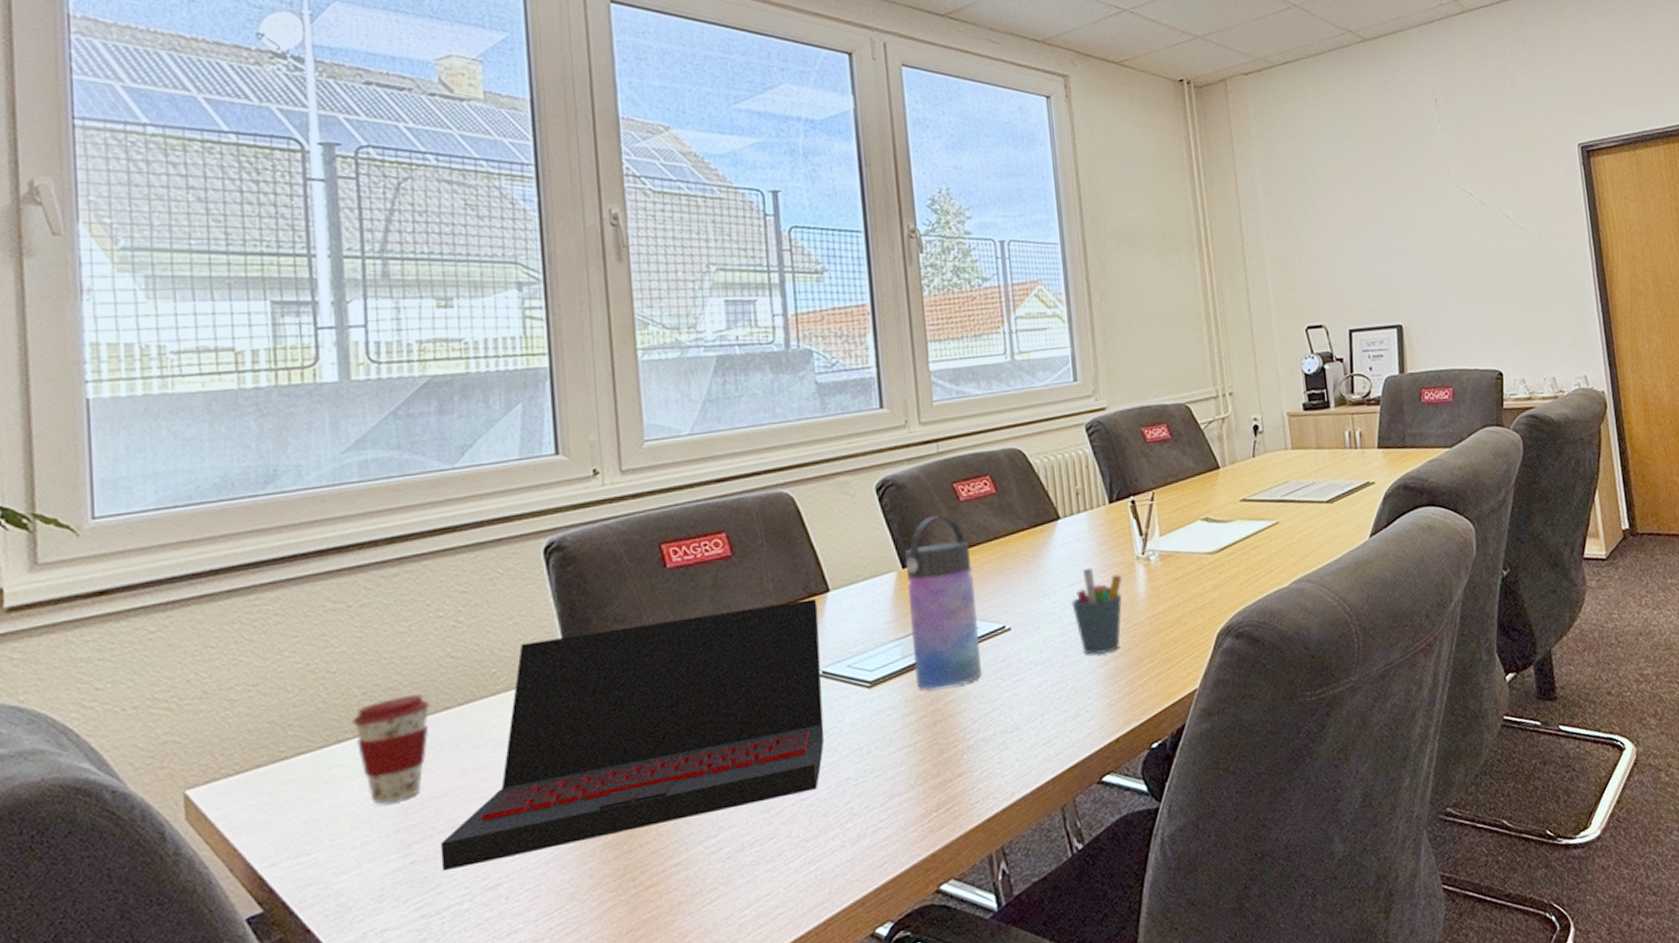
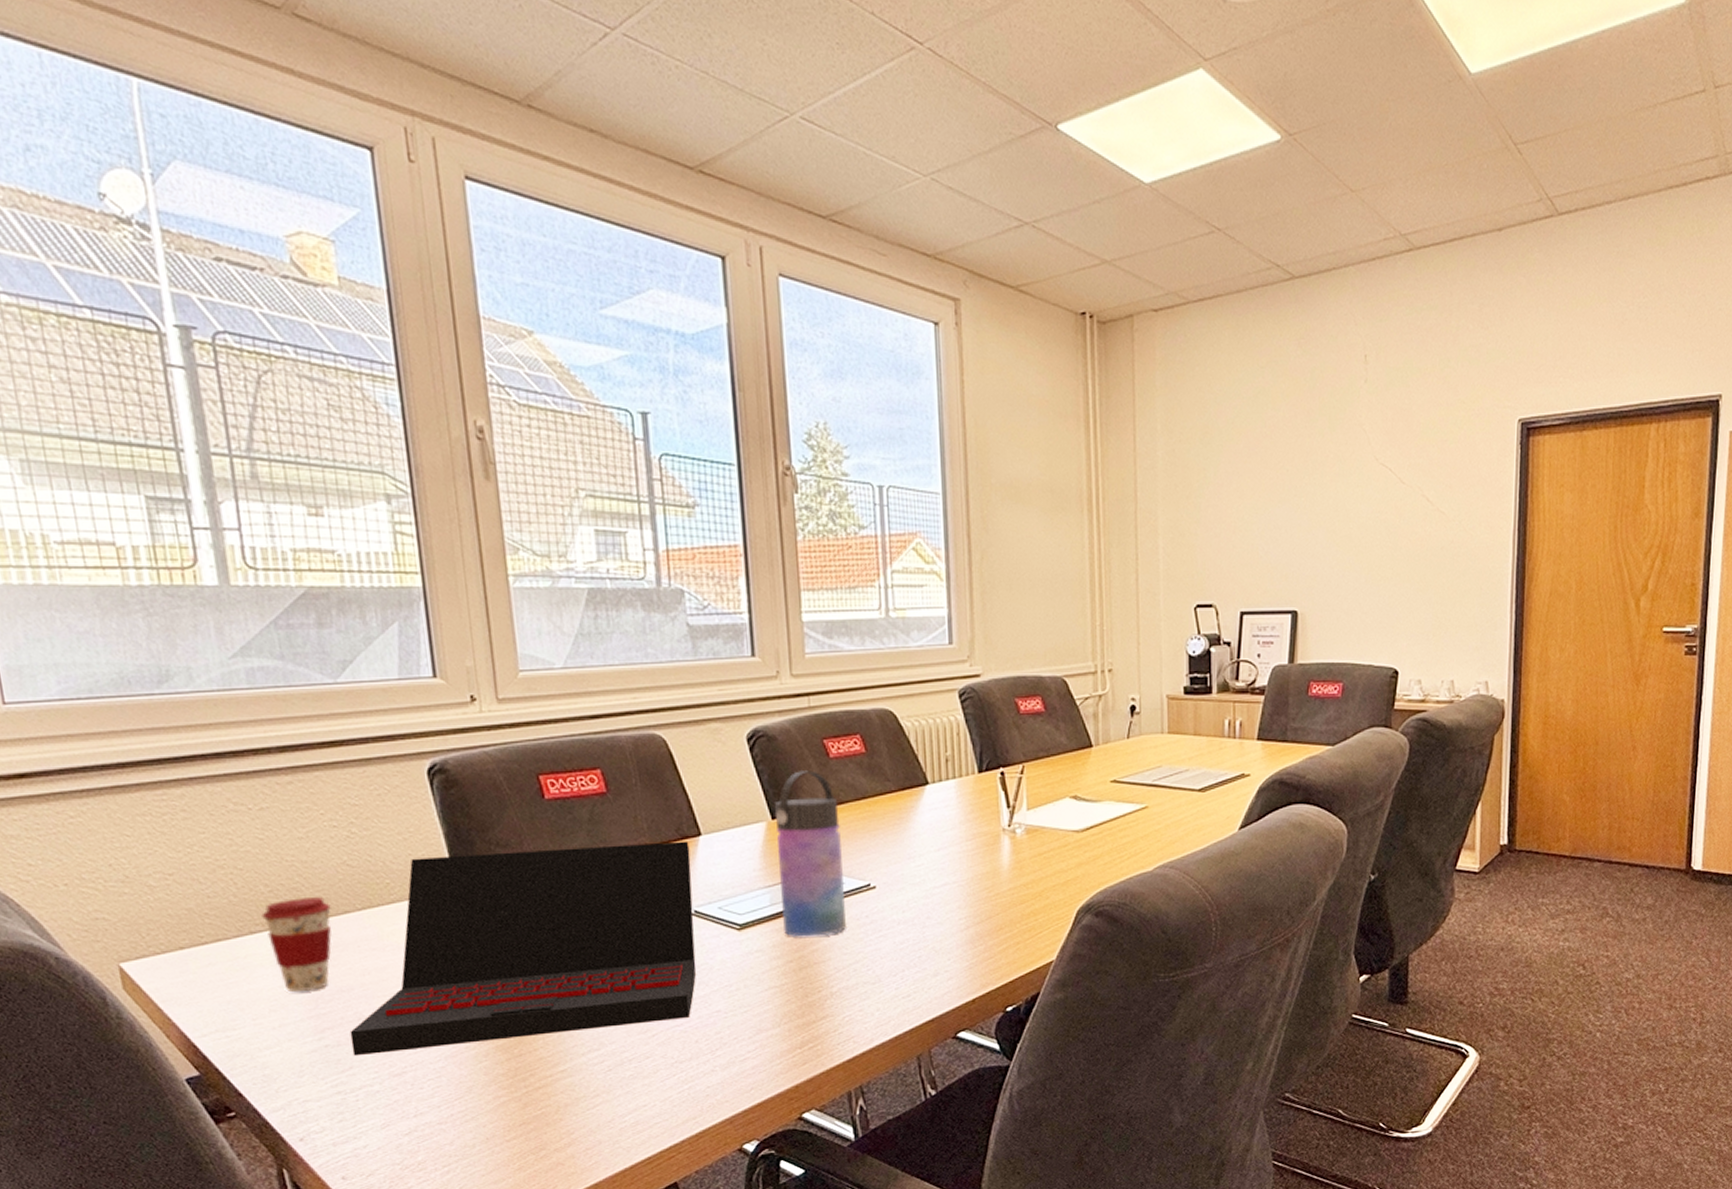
pen holder: present [1071,568,1123,655] -> none [936,836,987,920]

